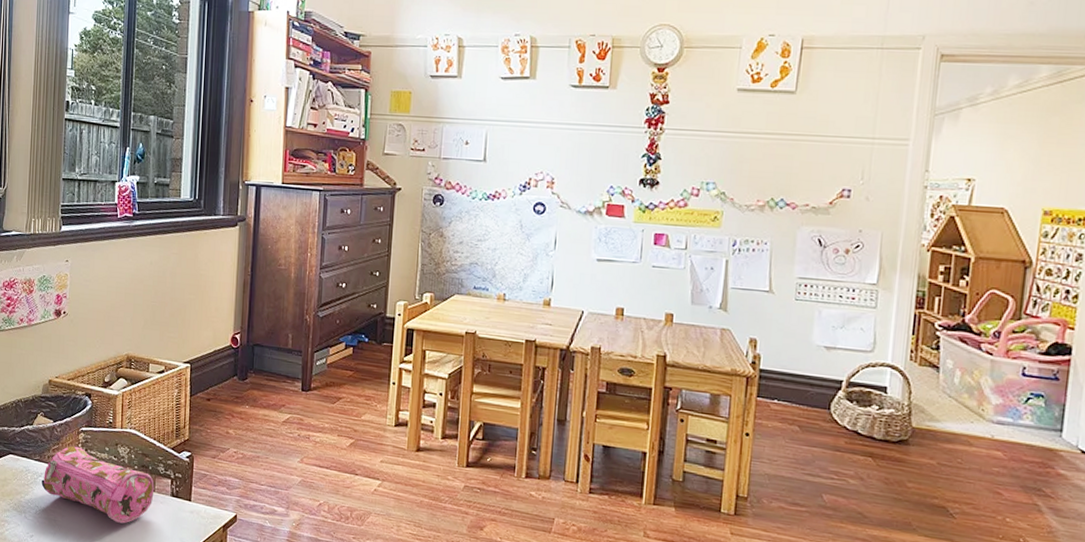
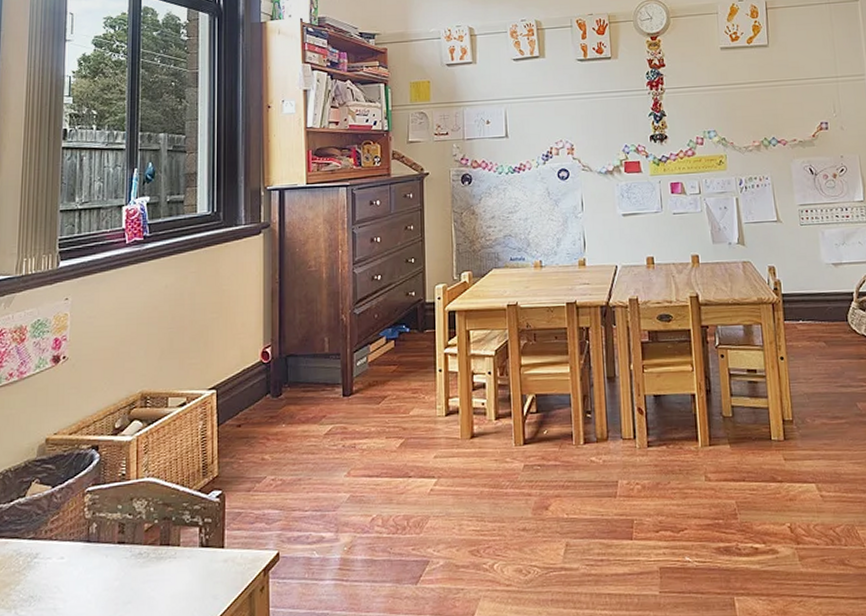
pencil case: present [41,445,155,524] -> none [37,511,179,594]

